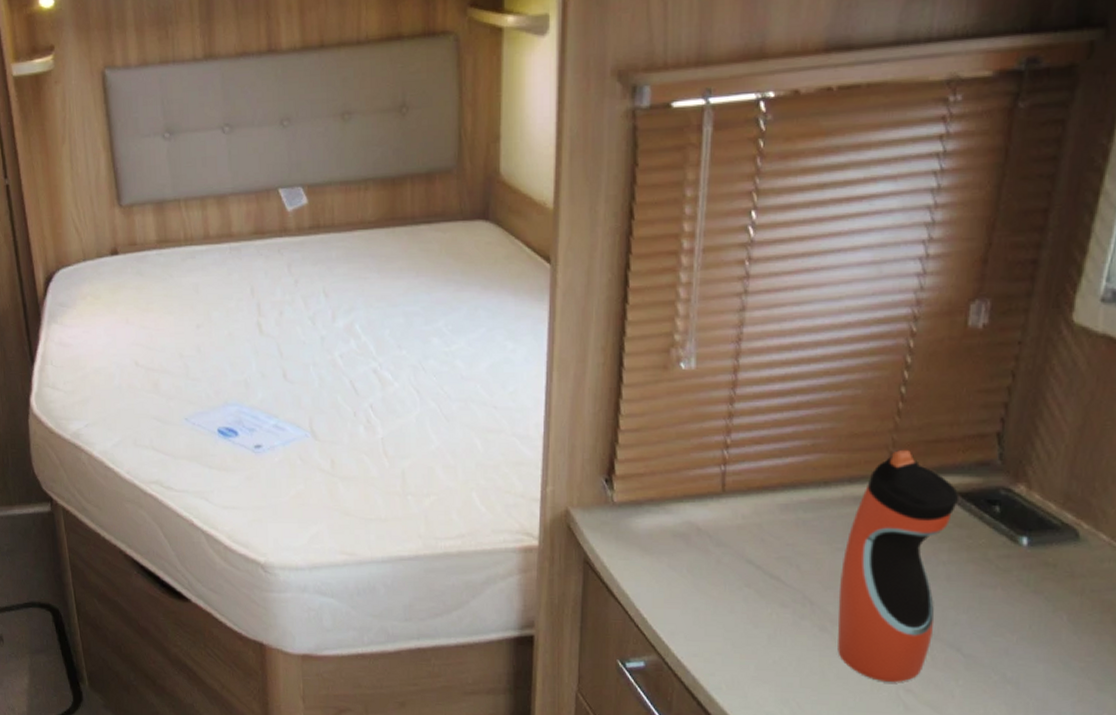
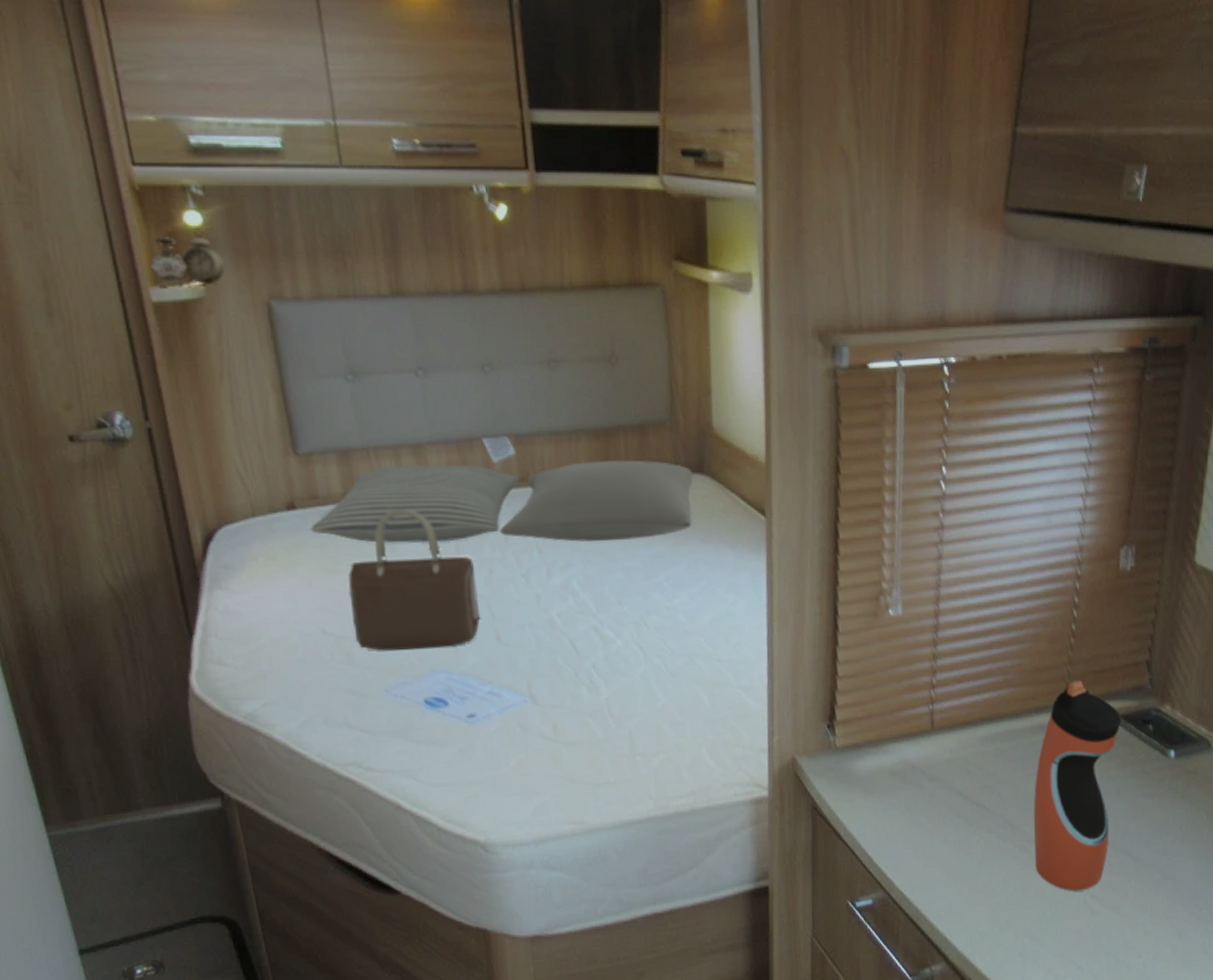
perfume bottle: none [12,19,41,63] -> present [149,237,188,287]
alarm clock: none [37,8,70,60] -> present [181,227,226,286]
pillow: none [129,213,310,286] -> present [310,464,519,544]
handbag: none [158,254,270,383] -> present [348,508,481,651]
pillow: none [290,207,478,287] -> present [500,459,694,542]

